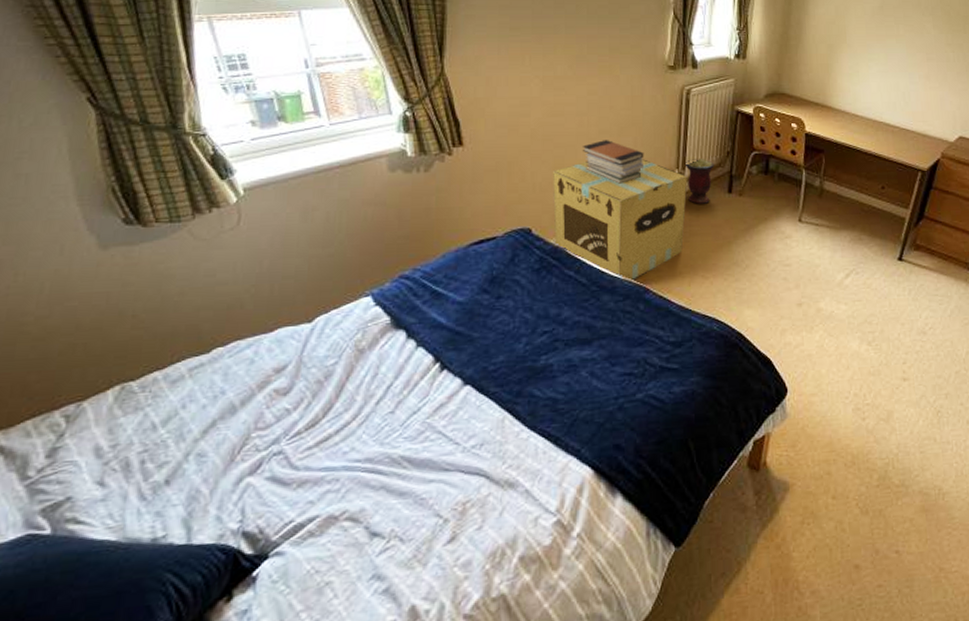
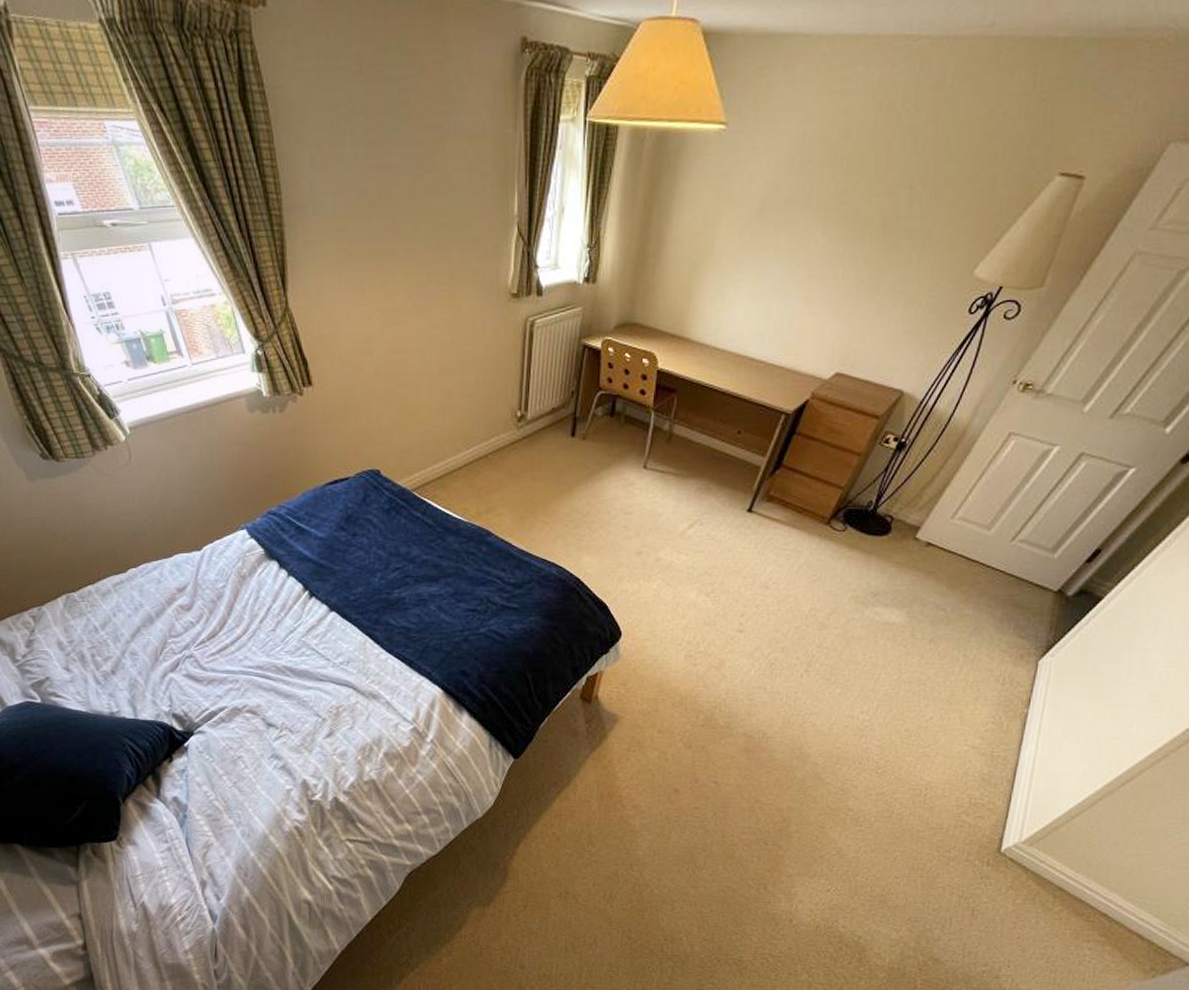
cardboard box: present [553,159,688,281] -> none [398,399,530,524]
book stack: present [583,140,644,184] -> none [426,379,486,426]
vase: present [684,159,714,204] -> none [527,399,558,448]

